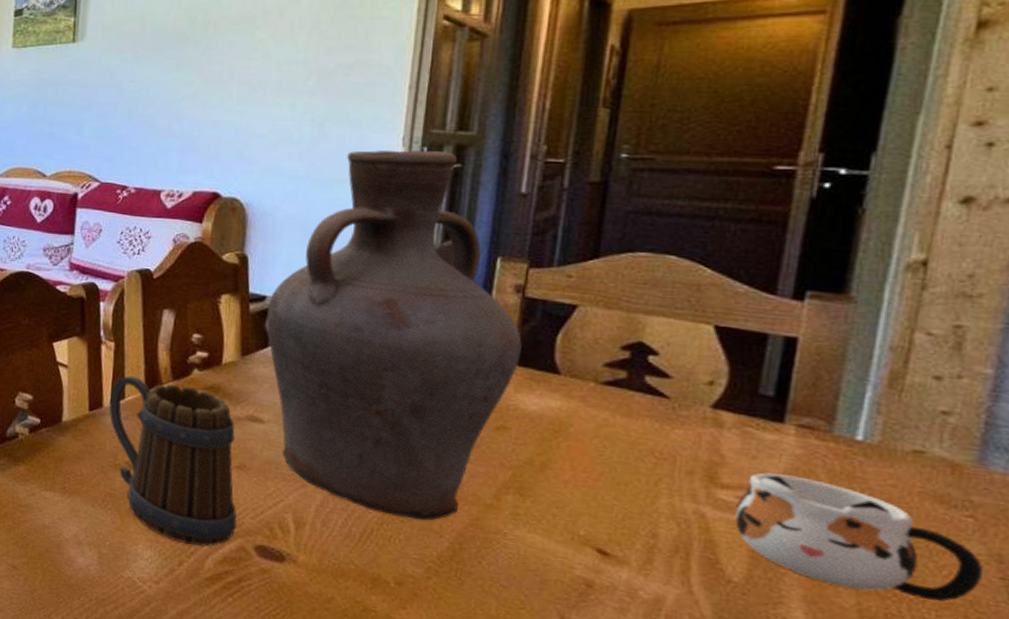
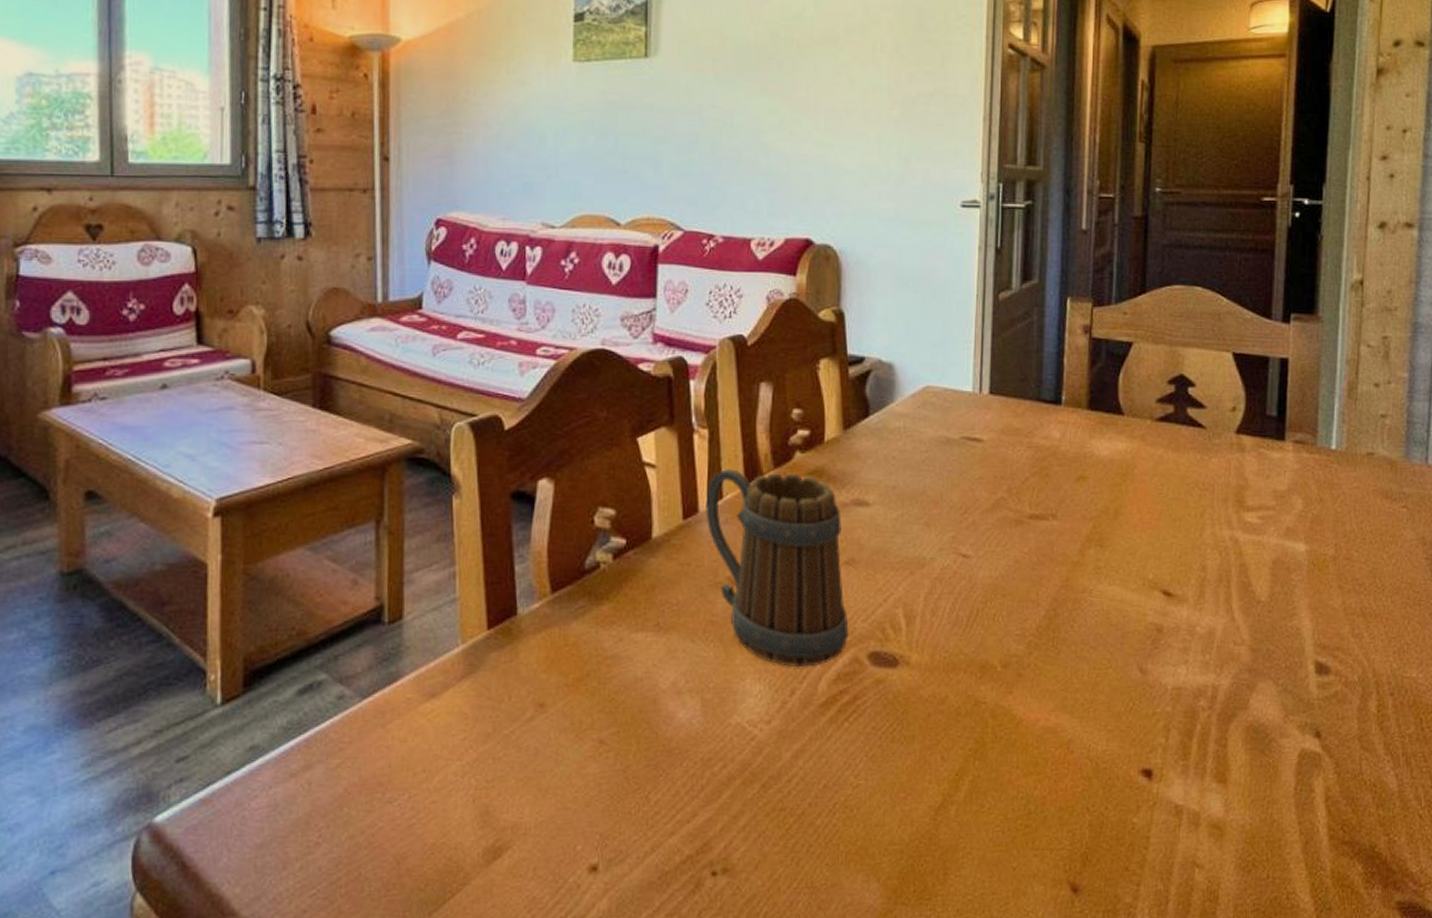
vase: present [267,150,522,521] -> none [867,186,1092,591]
mug: present [734,472,983,602] -> none [1258,489,1415,589]

